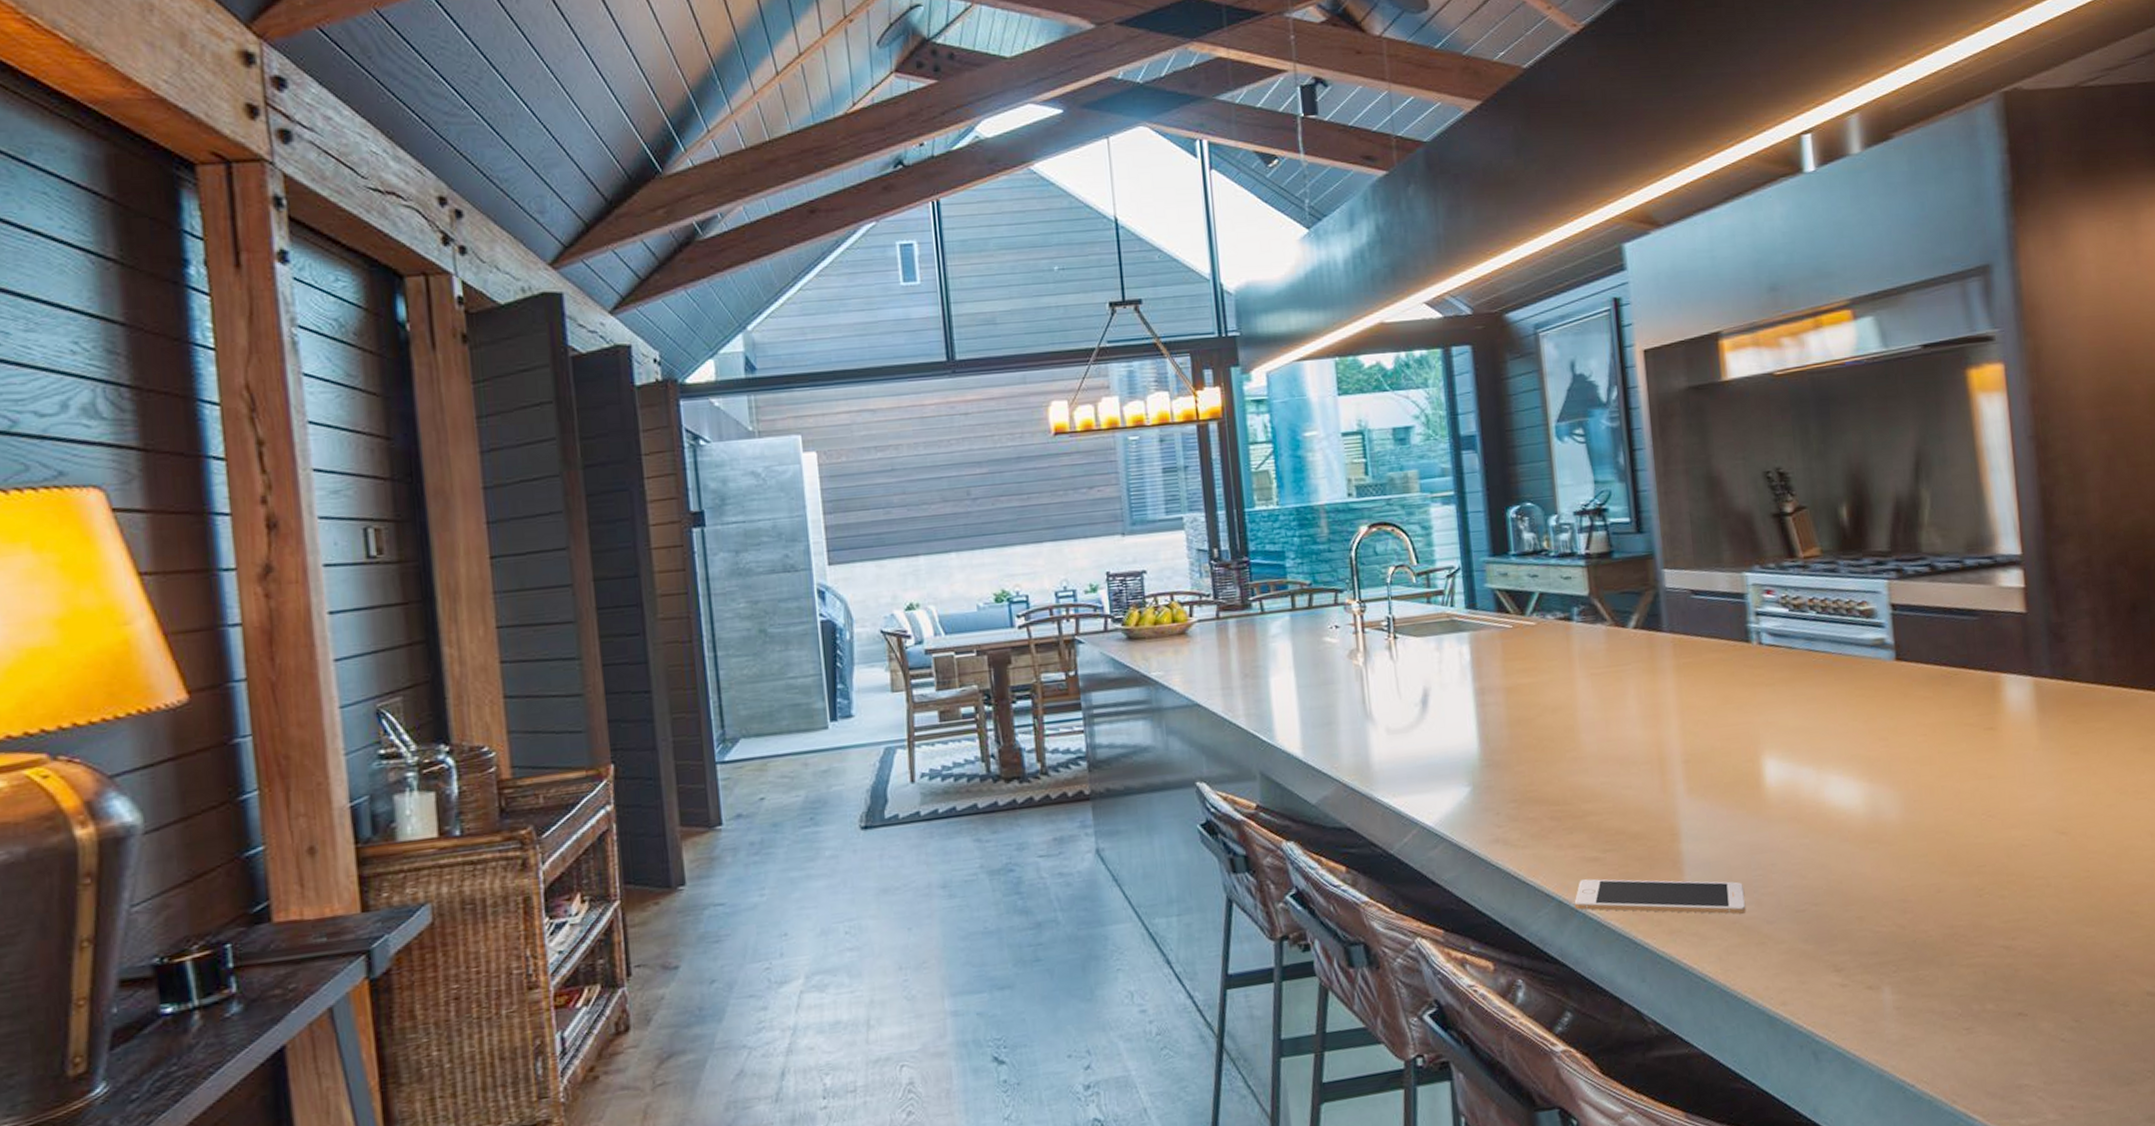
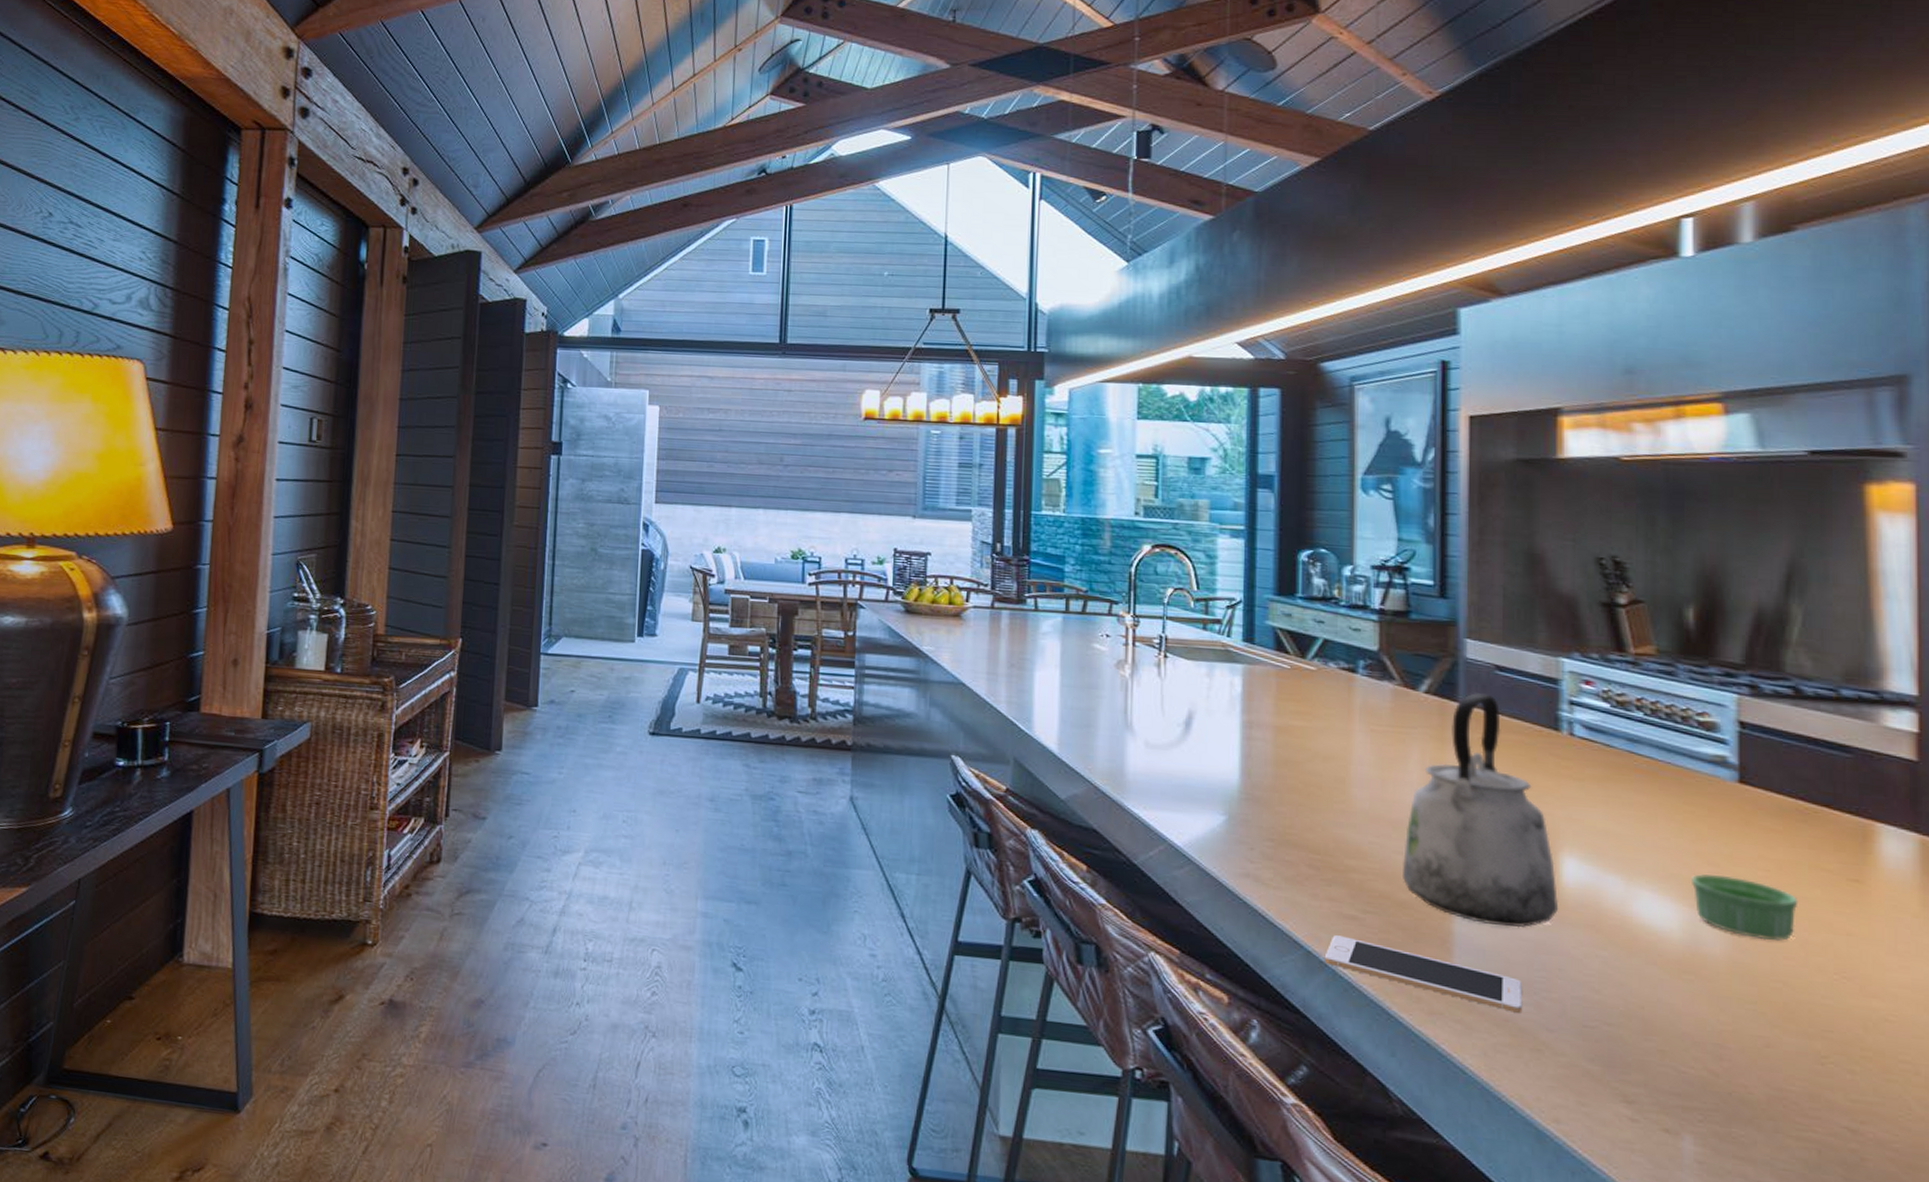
kettle: none [1631,619,1766,838] -> present [1403,693,1559,928]
ramekin: none [1867,746,1950,798] -> present [1690,874,1799,941]

